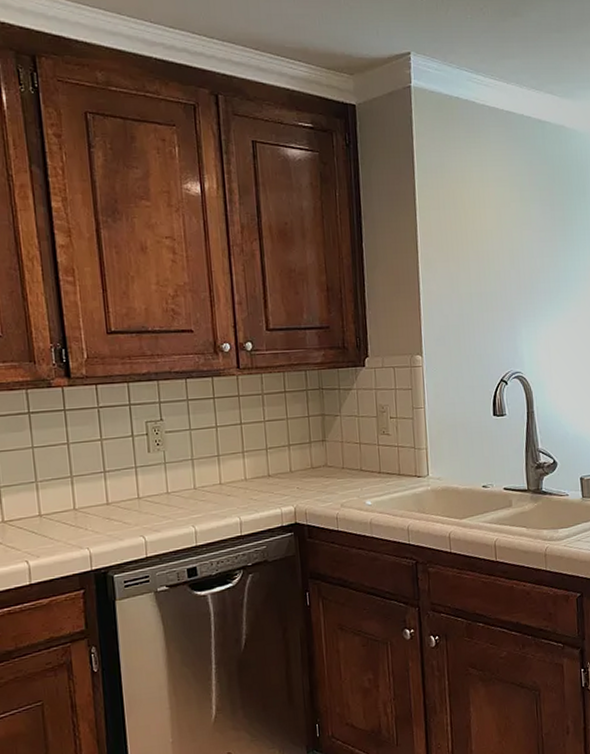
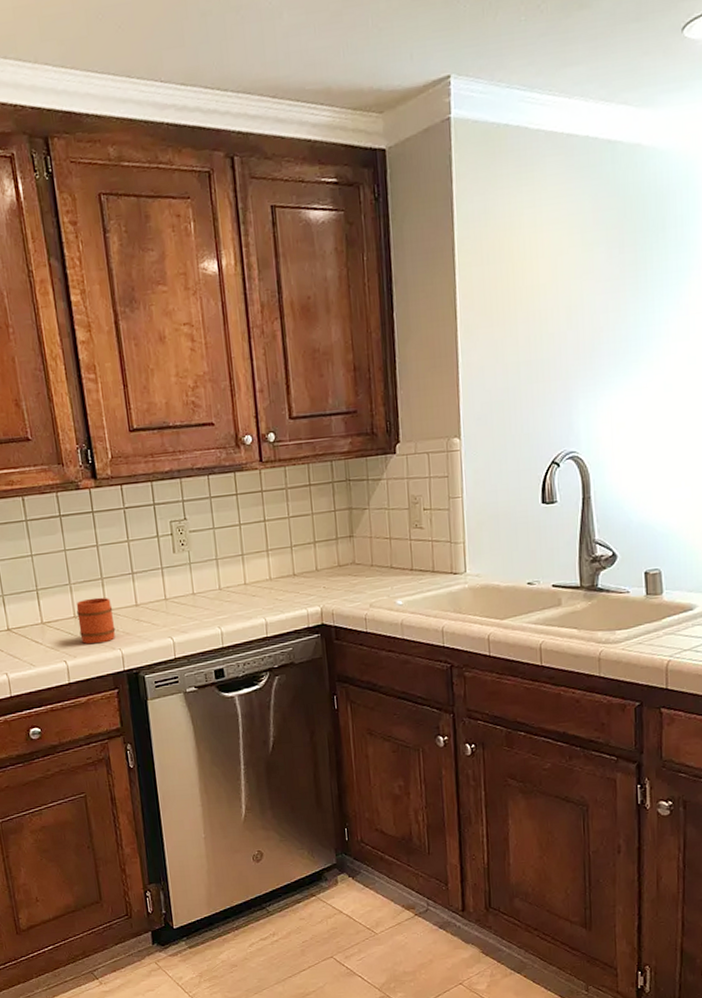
mug: none [42,495,84,544] -> present [76,597,116,644]

